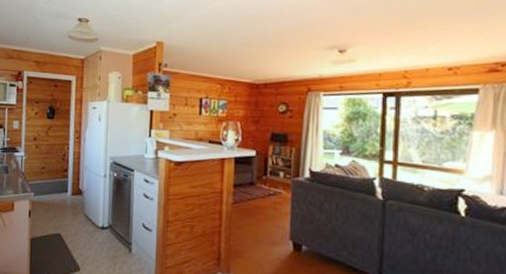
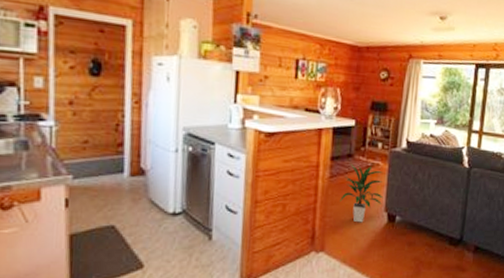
indoor plant: none [244,192,288,249] -> present [340,164,384,223]

